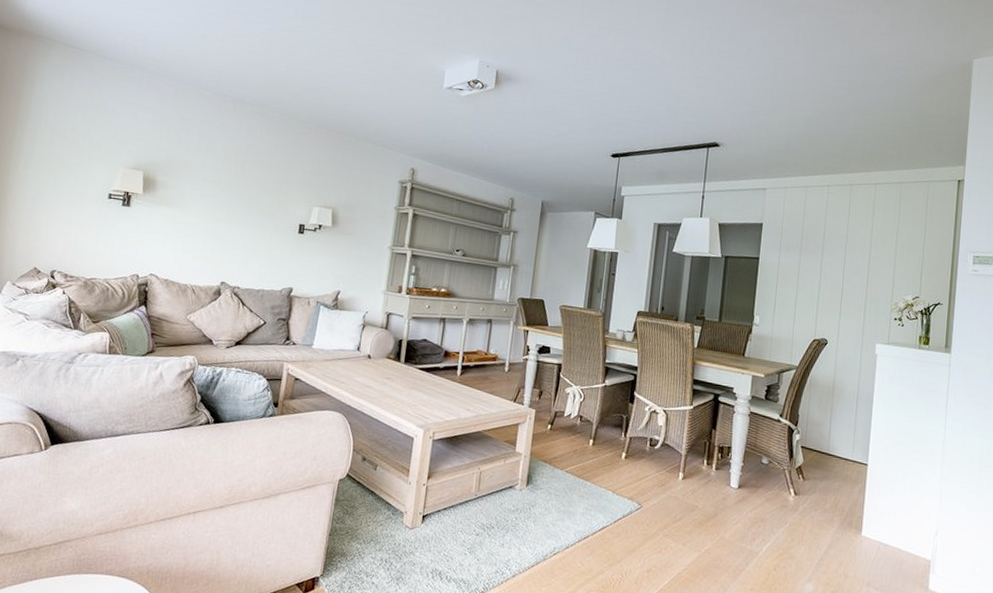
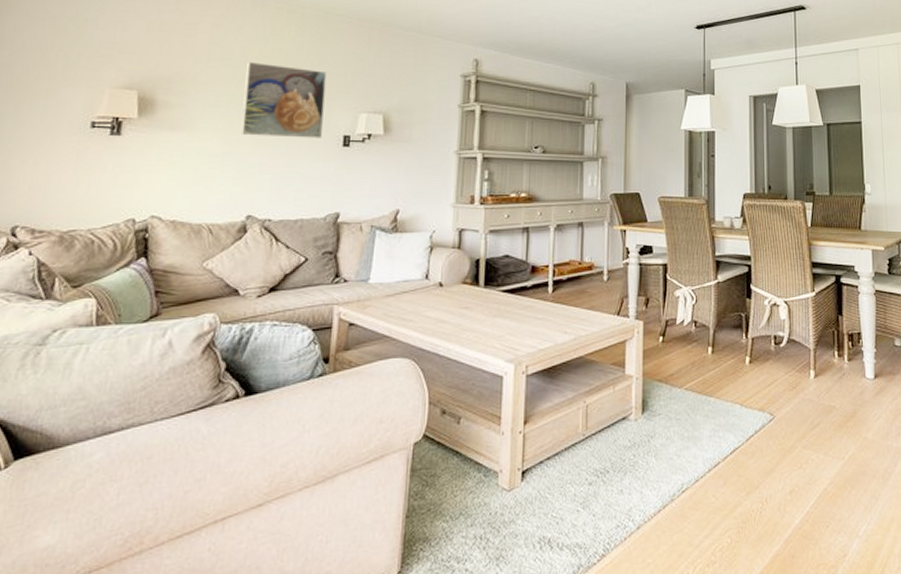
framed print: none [219,155,289,225] -> present [240,62,327,138]

